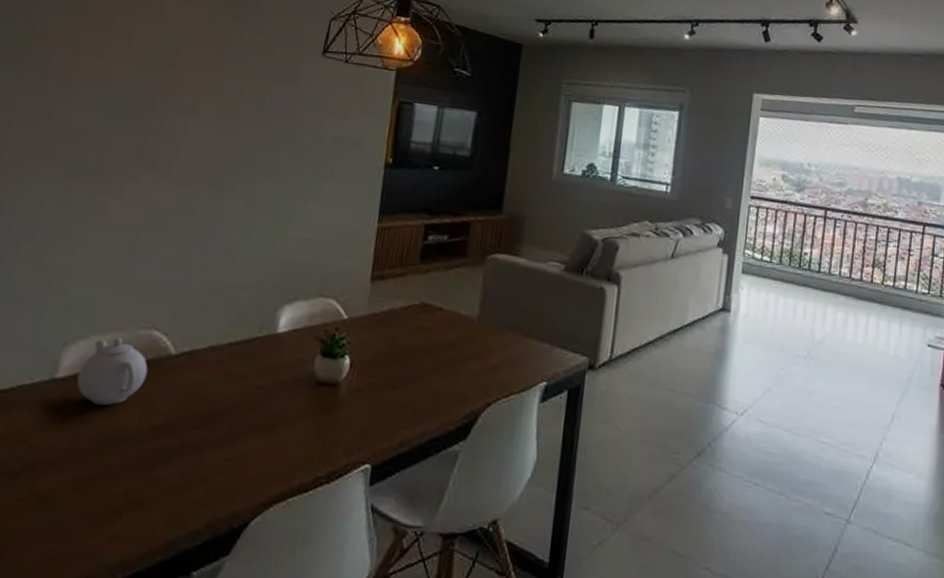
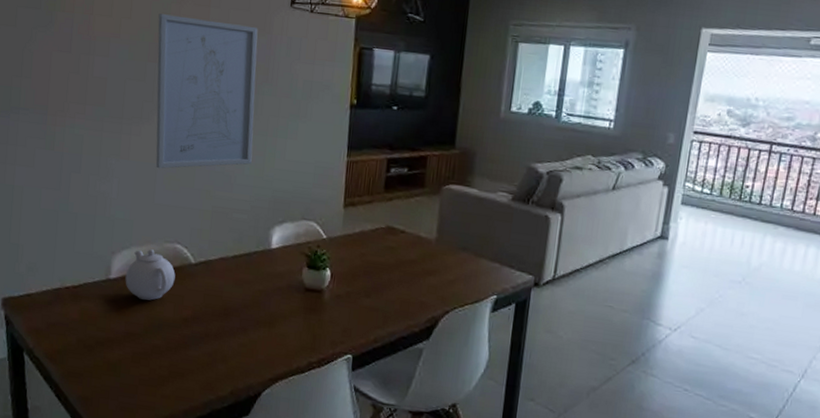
wall art: none [138,57,282,237] -> present [156,14,258,169]

